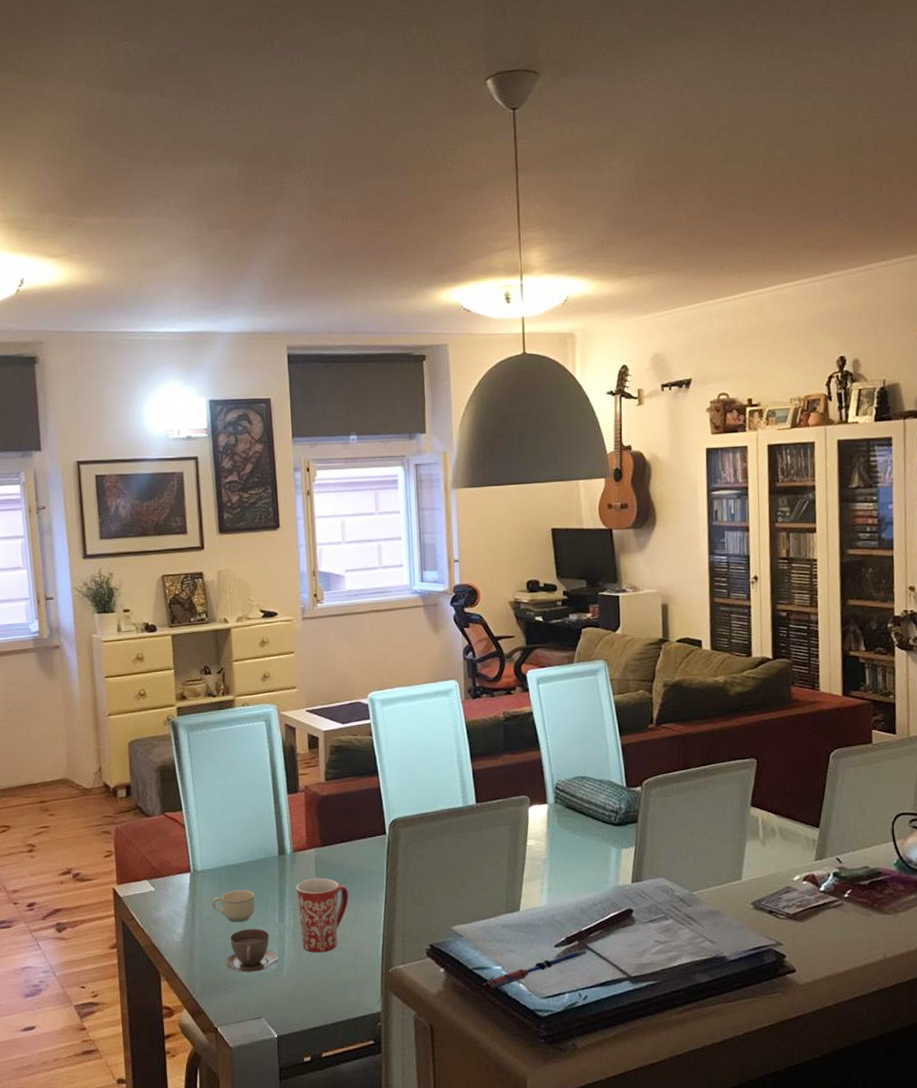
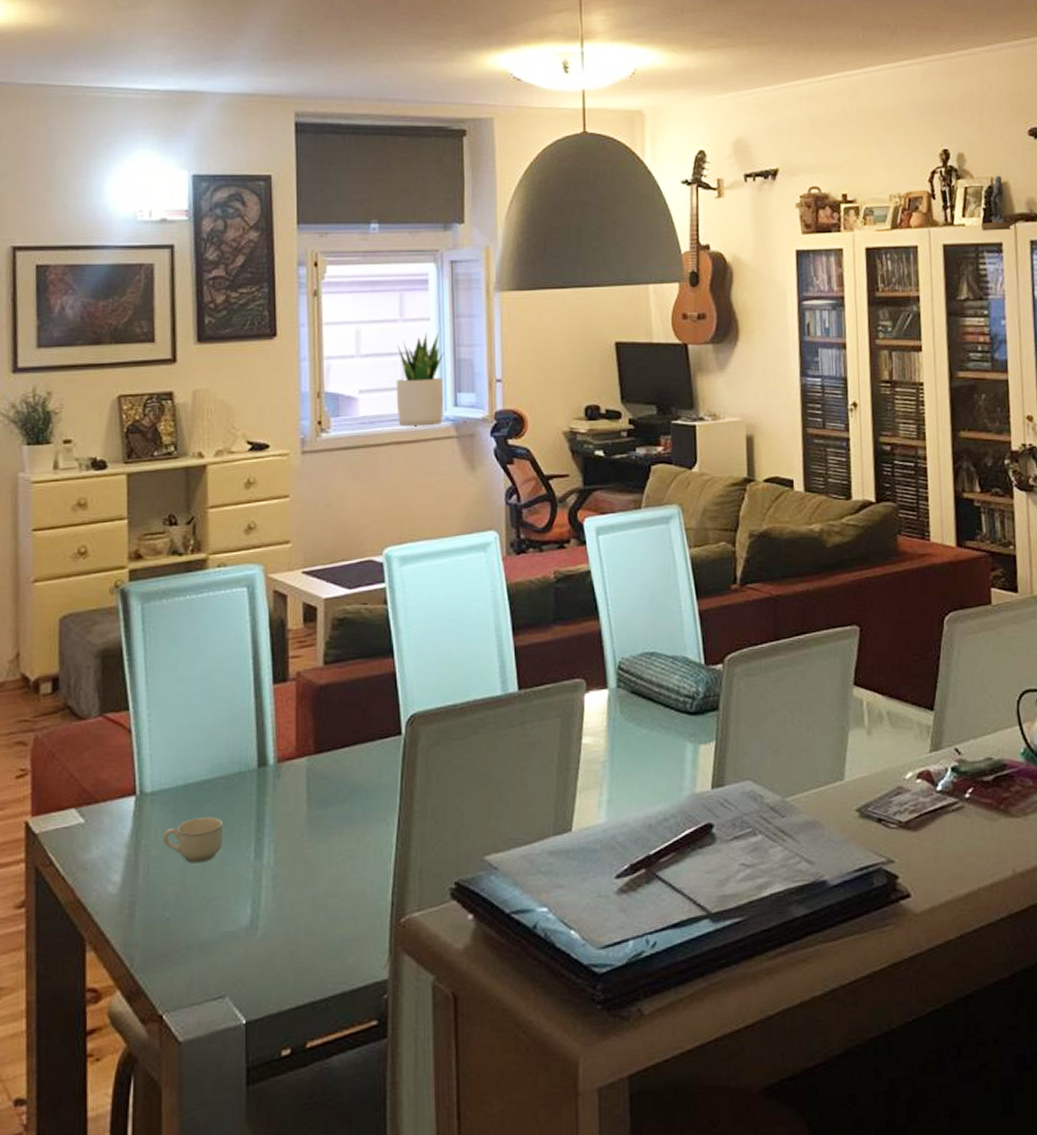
teacup: present [225,928,279,972] -> none [177,870,253,933]
mug: present [296,878,348,953] -> none [280,796,349,901]
planter: none [374,523,413,599] -> present [396,332,445,427]
pen: present [483,949,589,989] -> none [524,879,659,940]
figurine: none [873,377,905,427] -> present [982,175,1016,231]

